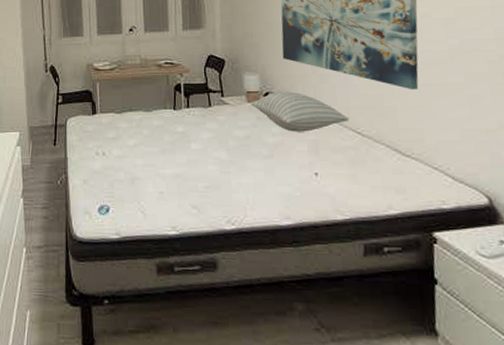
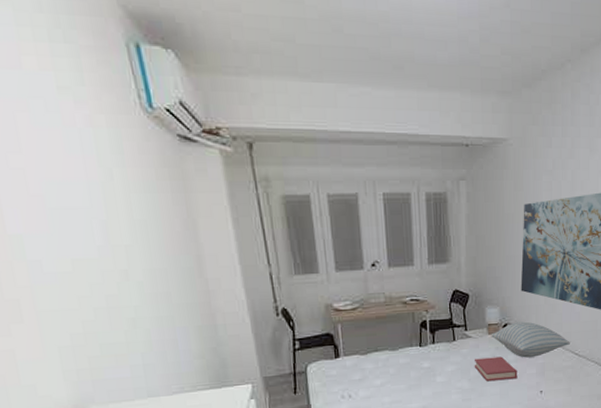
hardback book: none [232,127,285,155] -> present [474,356,518,382]

